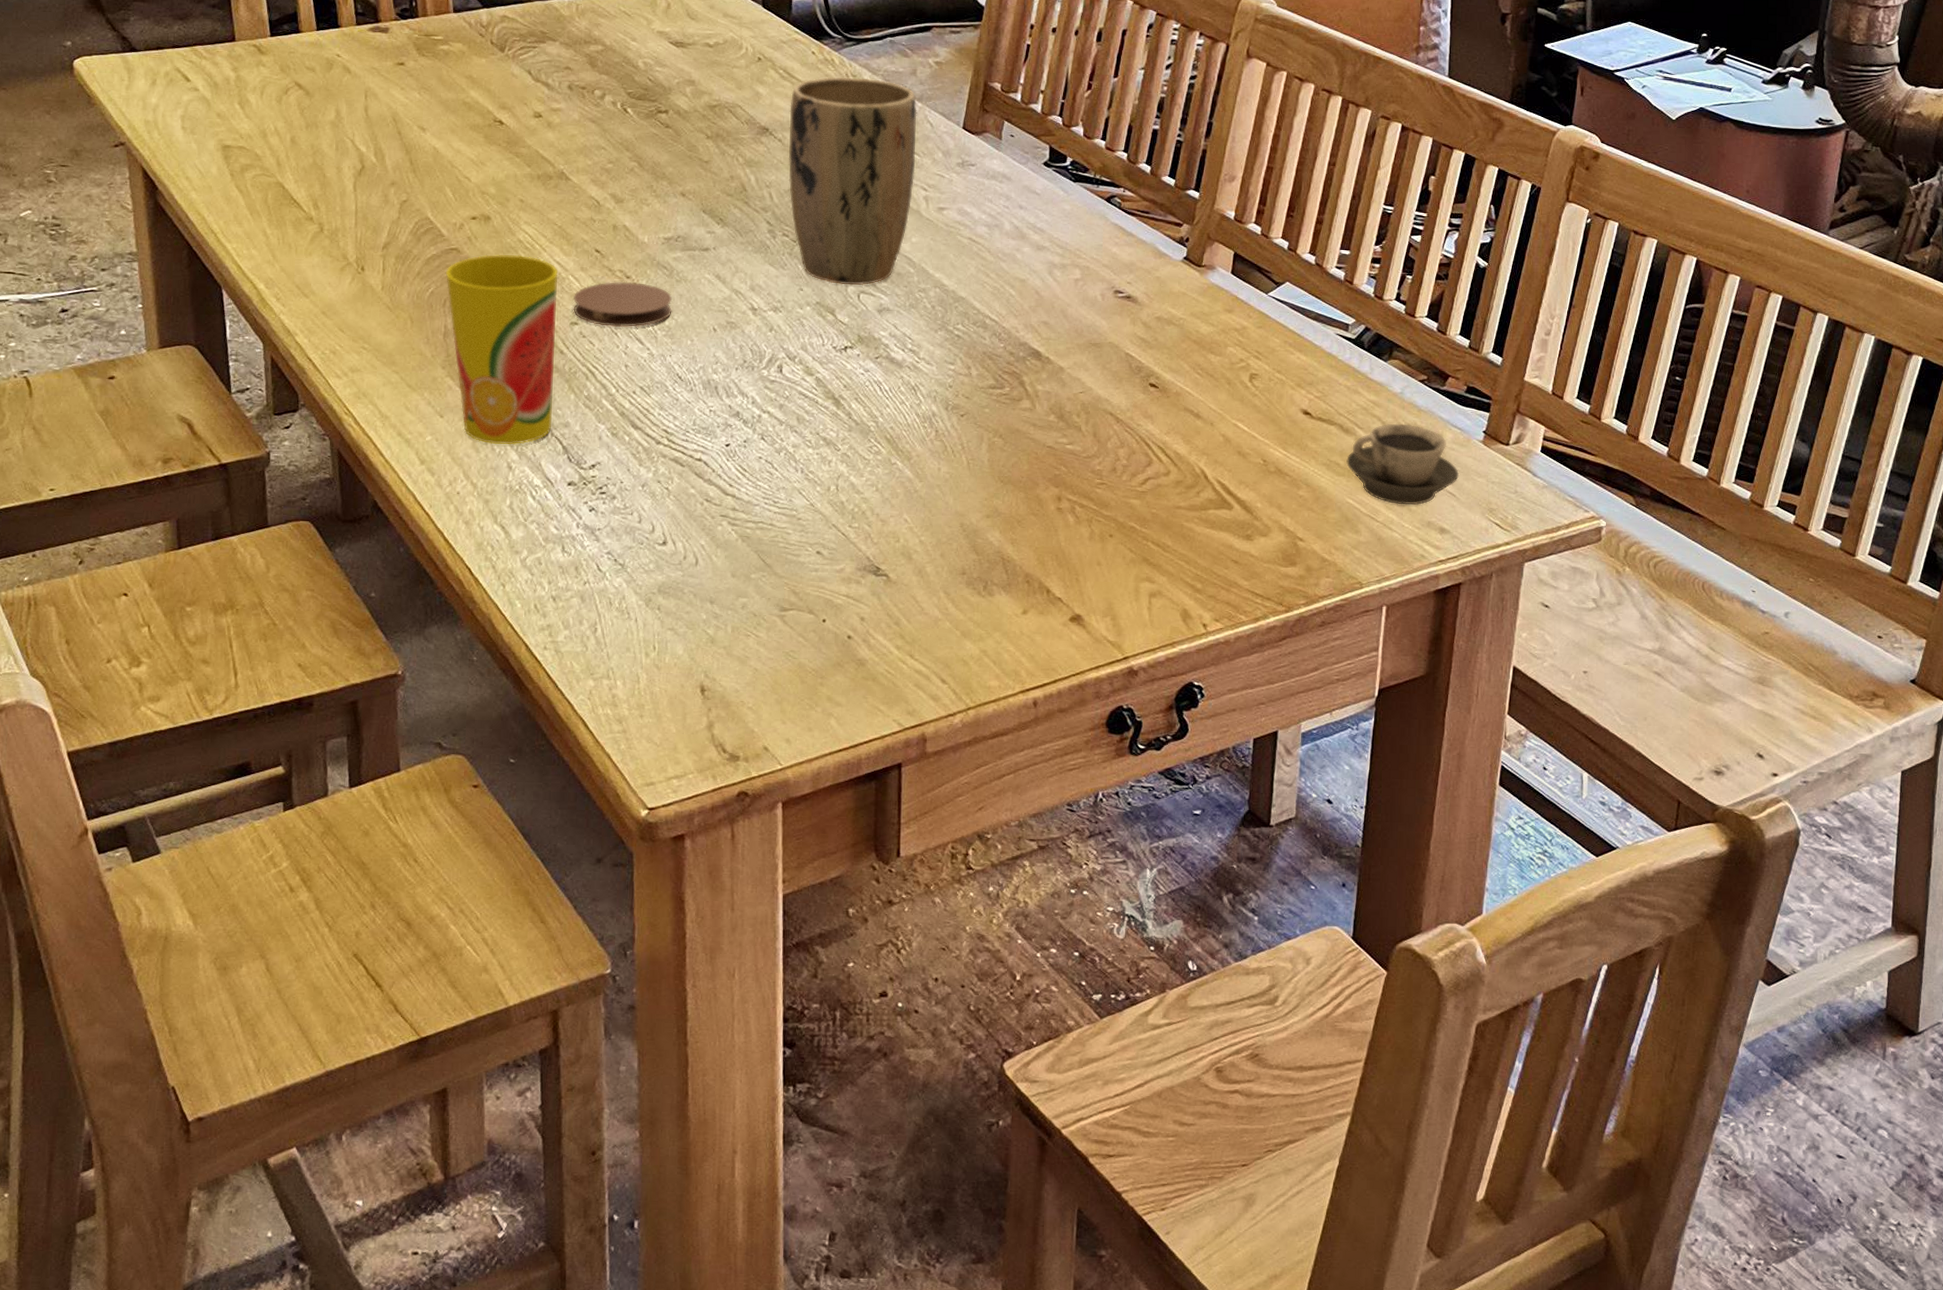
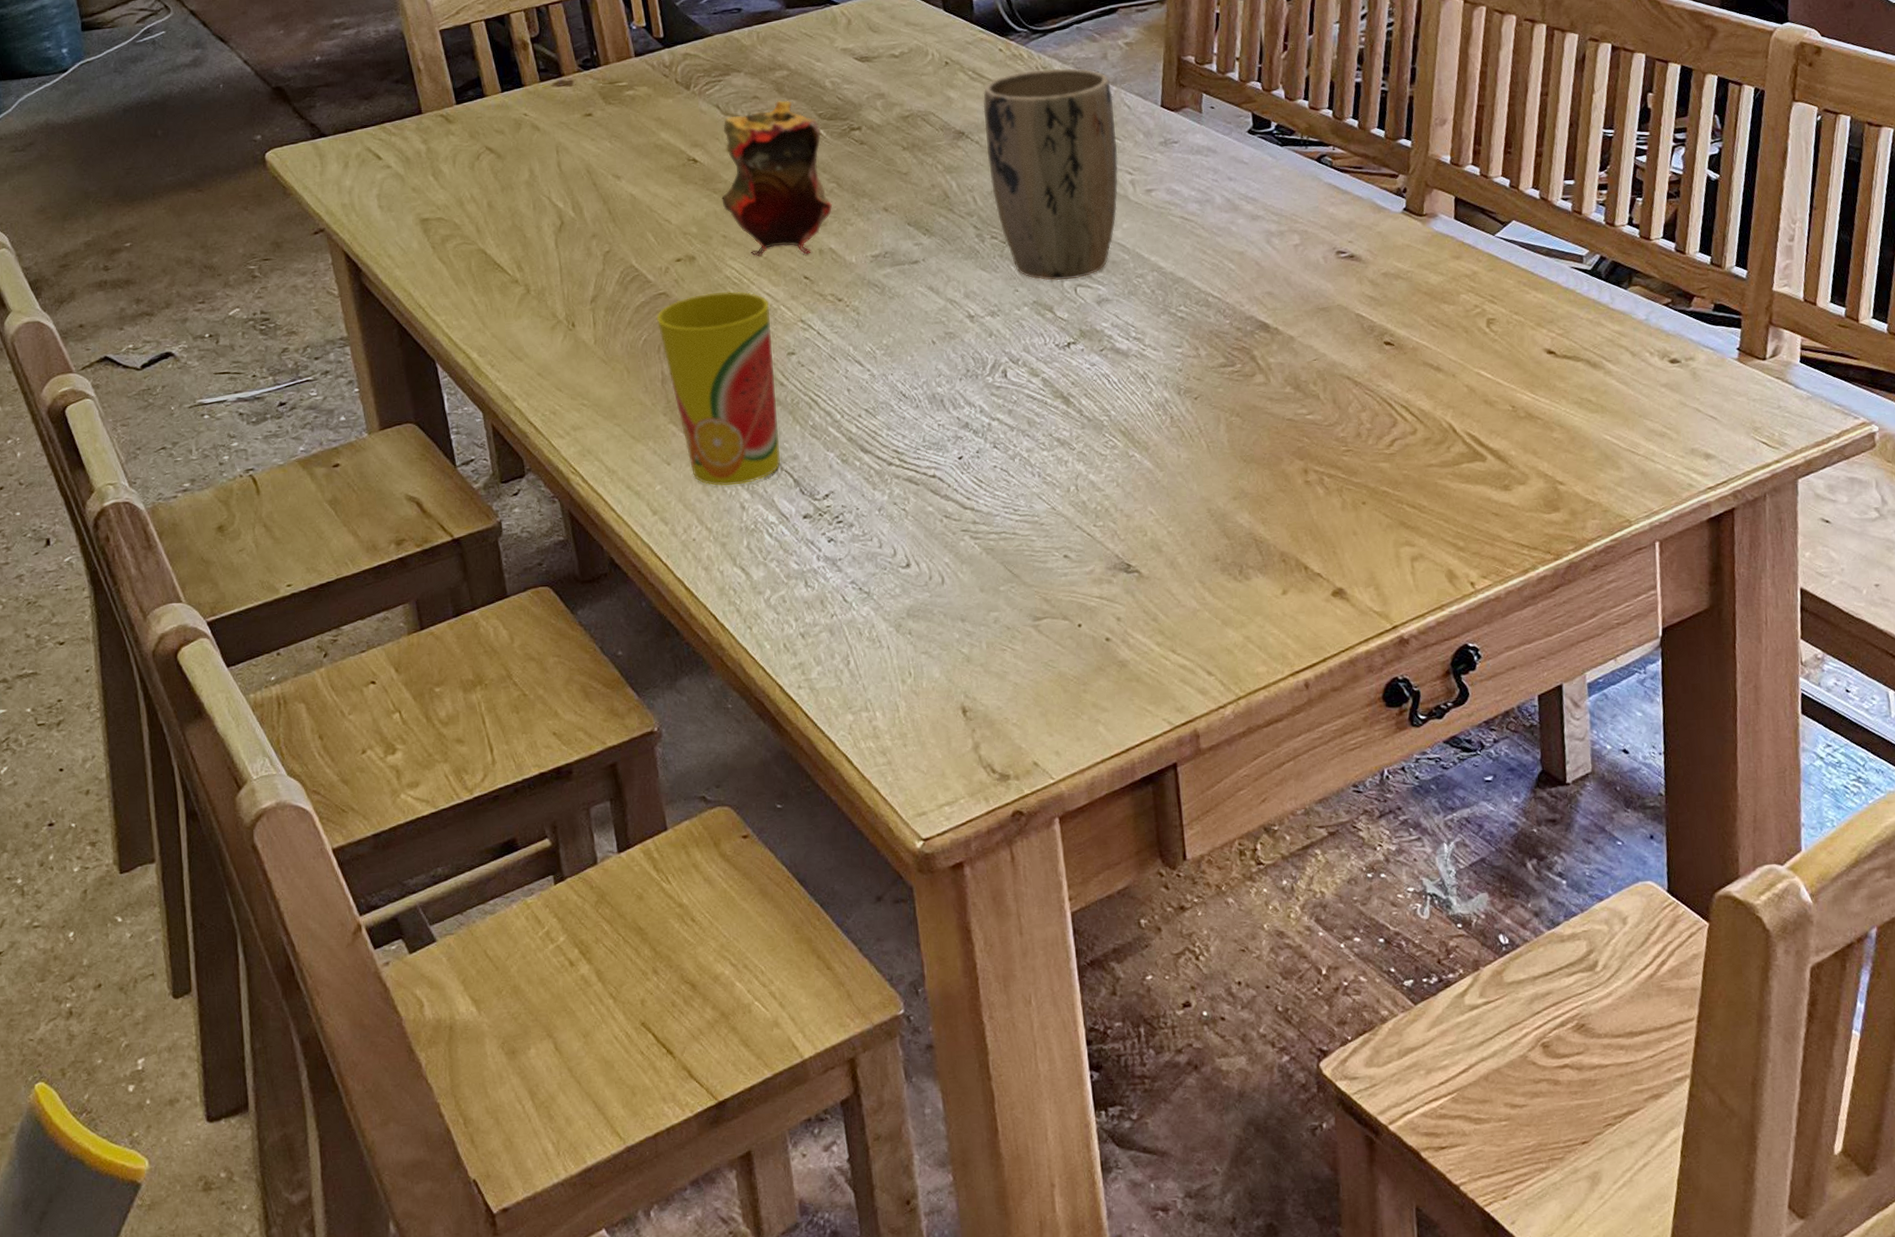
teapot: none [523,74,631,229] -> present [721,100,832,257]
coaster: present [573,281,673,328] -> none [787,304,889,353]
cup: present [1346,423,1460,505] -> none [1598,350,1718,436]

